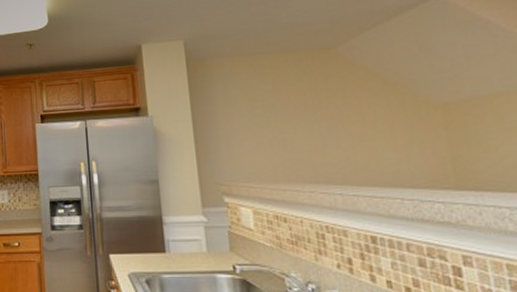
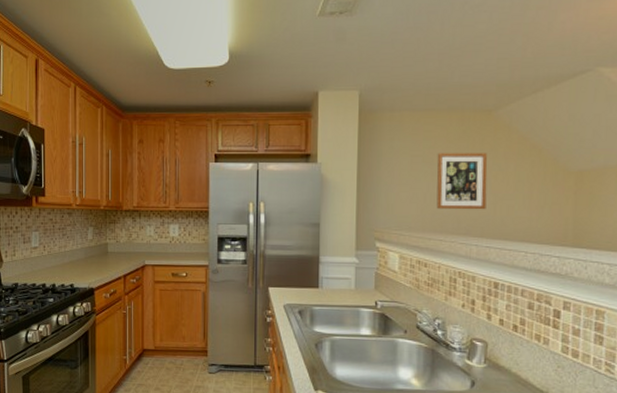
wall art: none [277,92,344,157] -> present [436,153,488,210]

